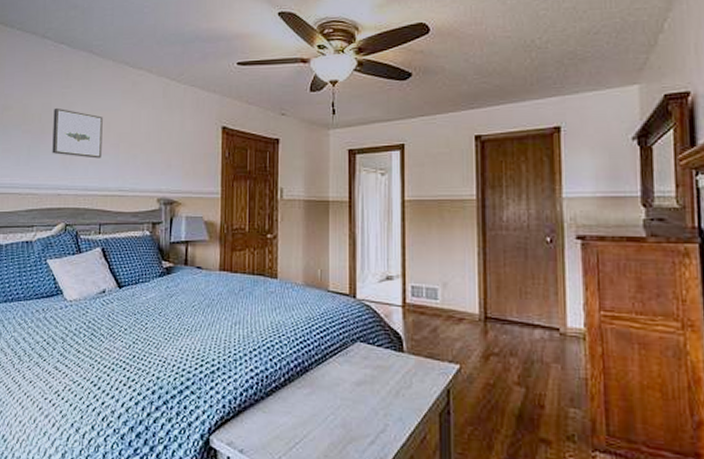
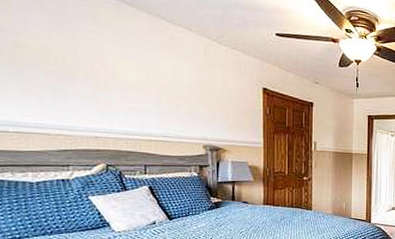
wall art: present [52,107,103,159] -> none [81,52,142,106]

